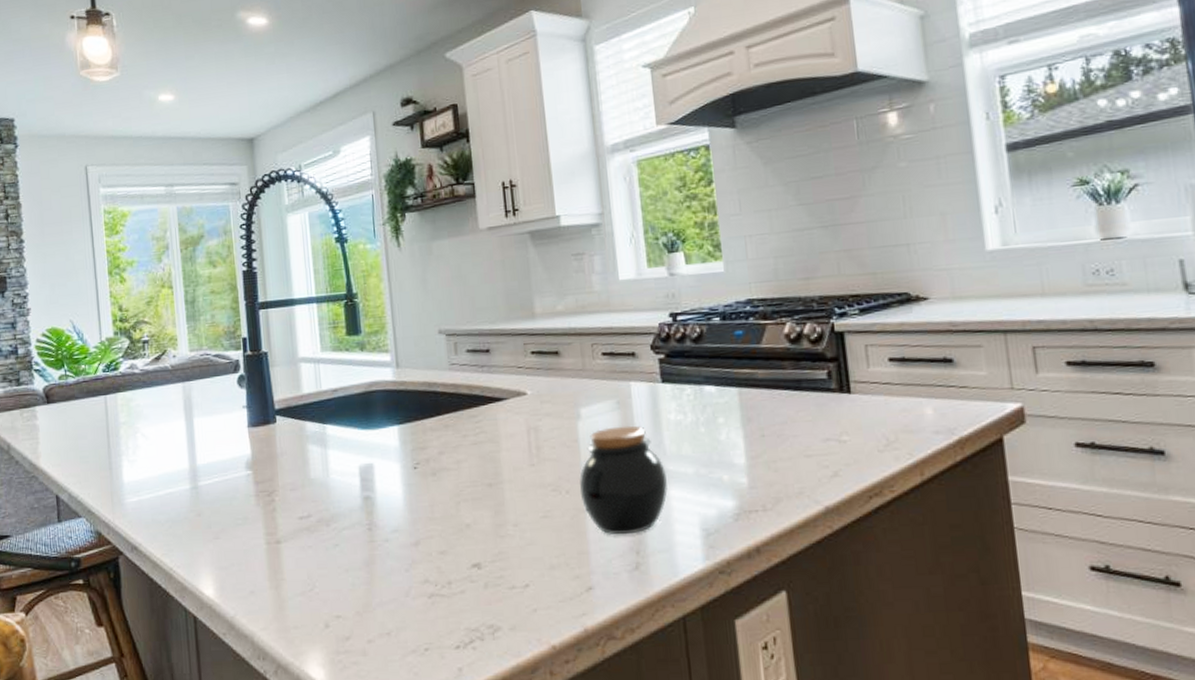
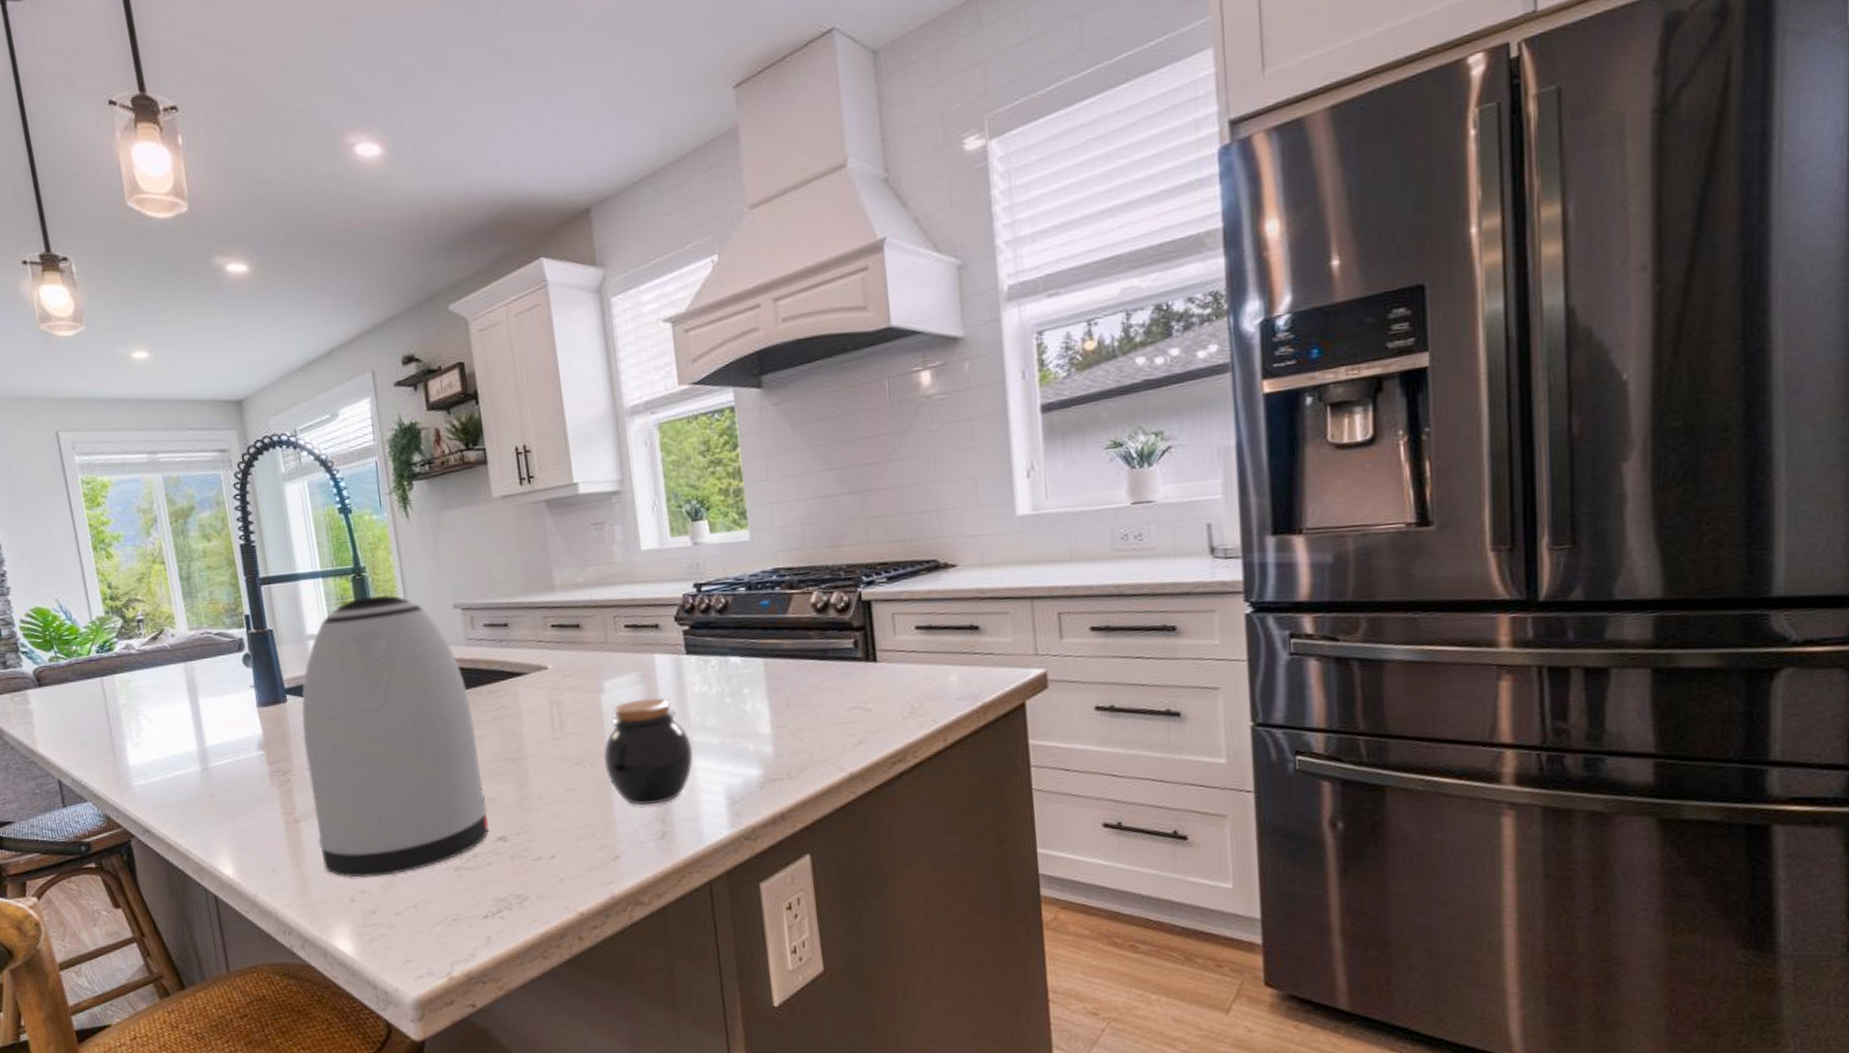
kettle: none [288,321,464,603] -> present [301,595,489,878]

